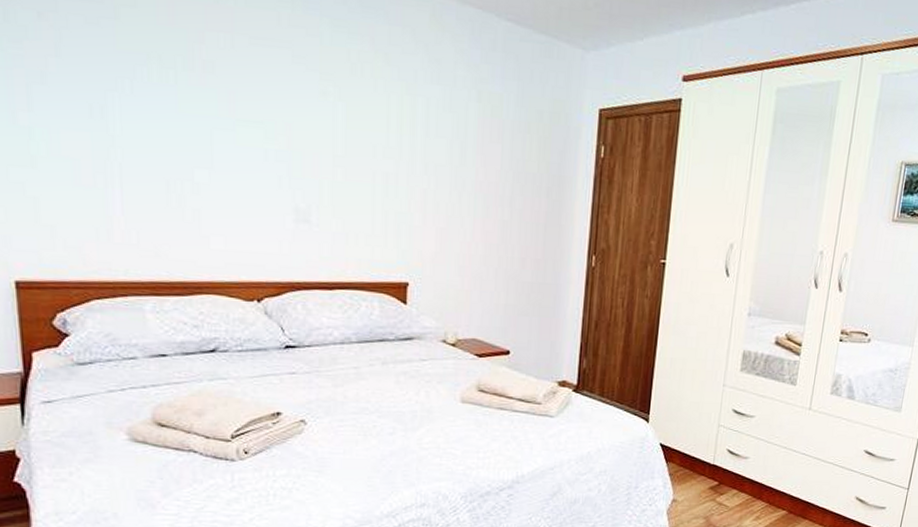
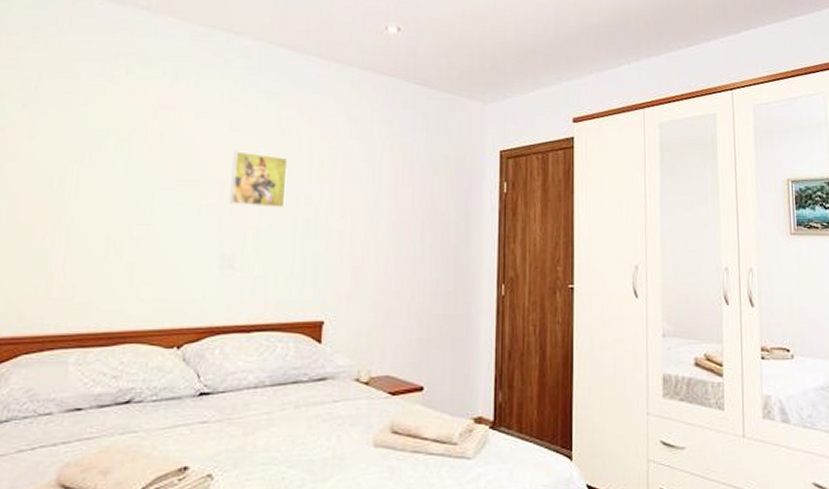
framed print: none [299,89,362,160] -> present [229,151,288,208]

